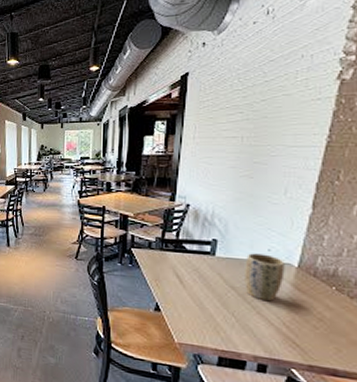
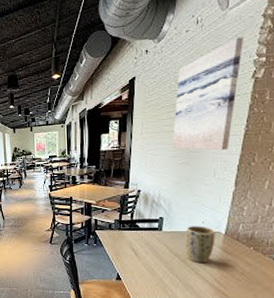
wall art: none [231,31,326,164] -> present [172,37,243,151]

